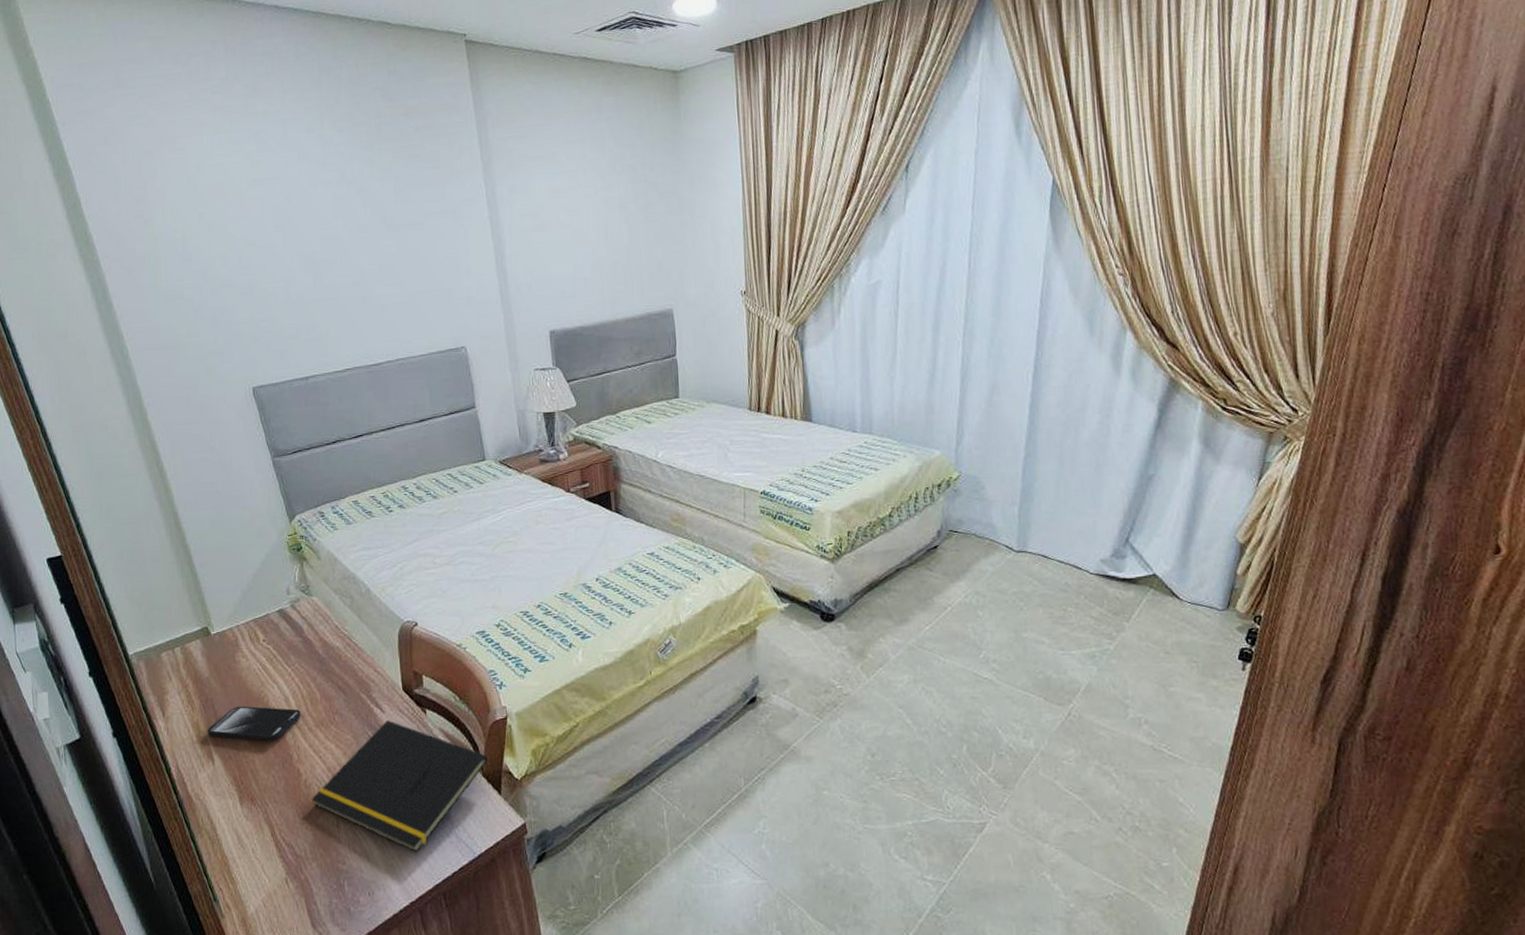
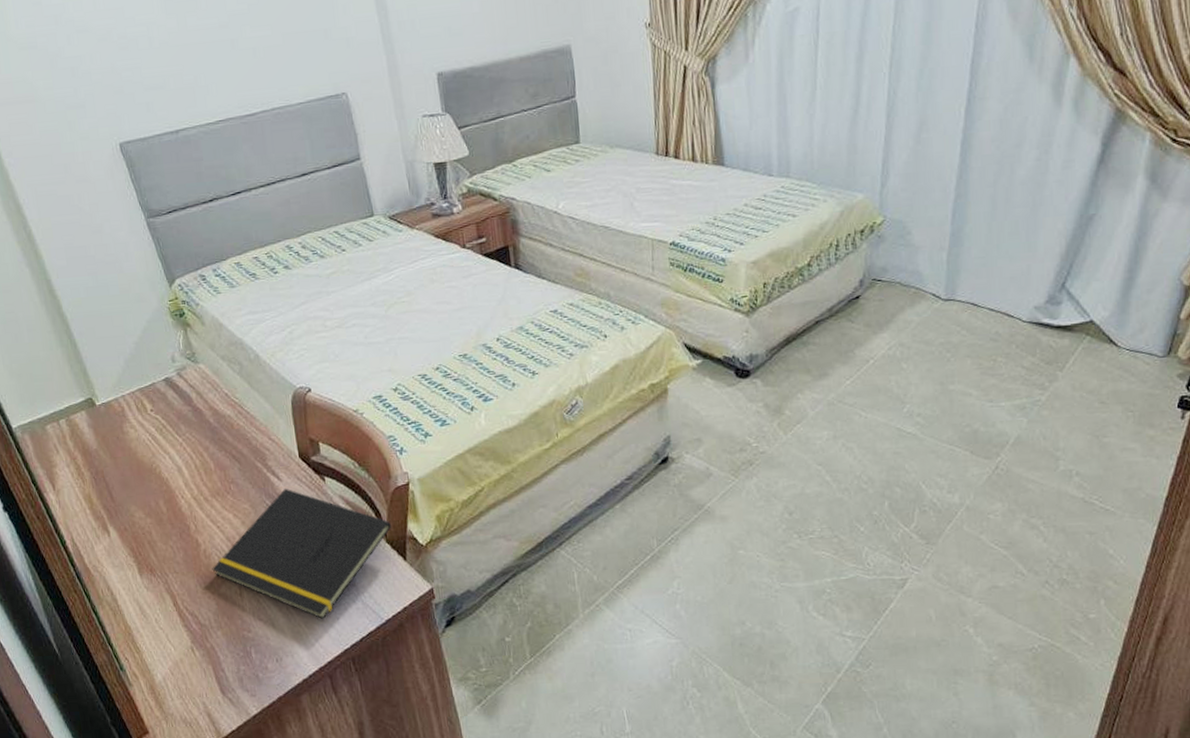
smartphone: present [208,706,301,741] -> none [100,477,196,512]

